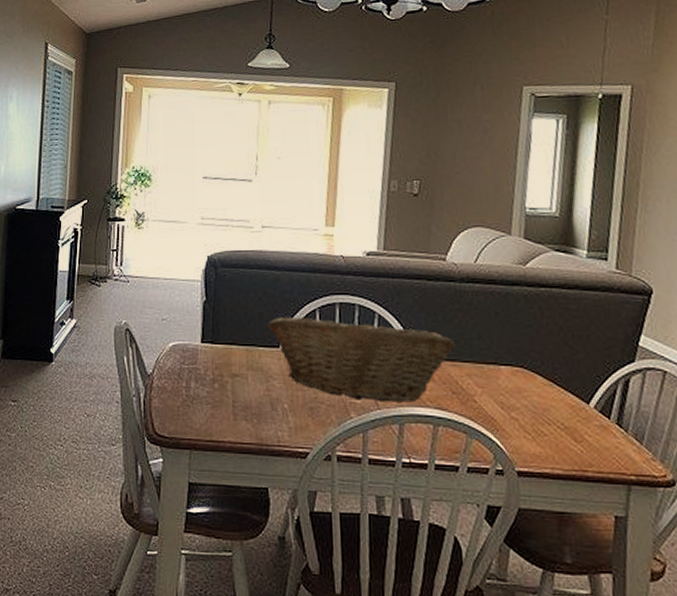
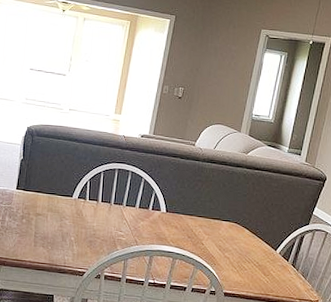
fruit basket: present [267,316,456,402] -> none [65,175,194,242]

